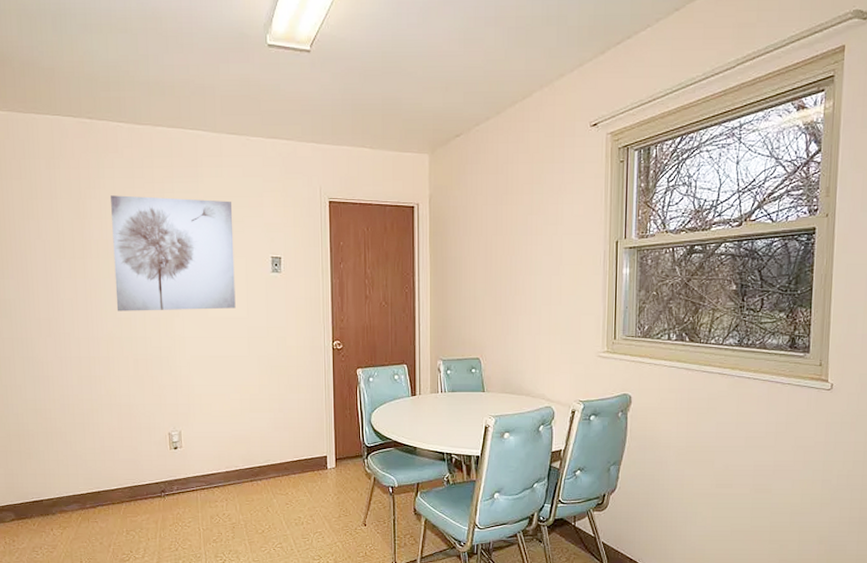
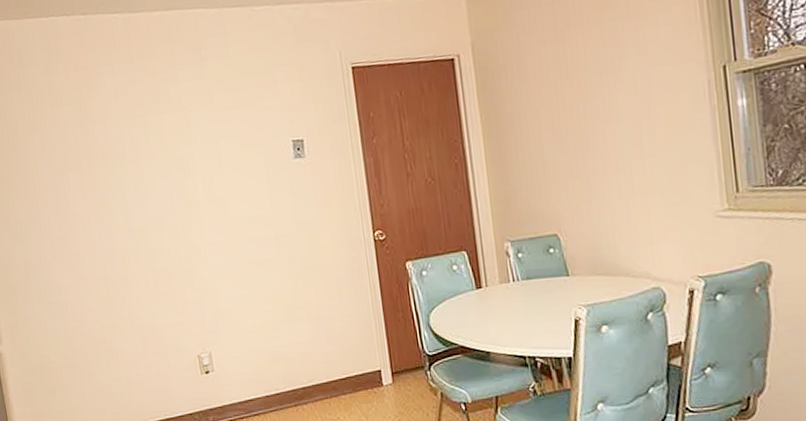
wall art: present [111,195,236,312] -> none [112,83,258,222]

